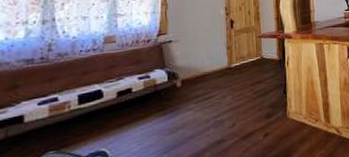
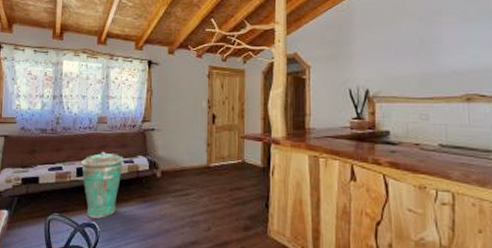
trash can: none [84,72,138,146] -> present [81,152,124,219]

